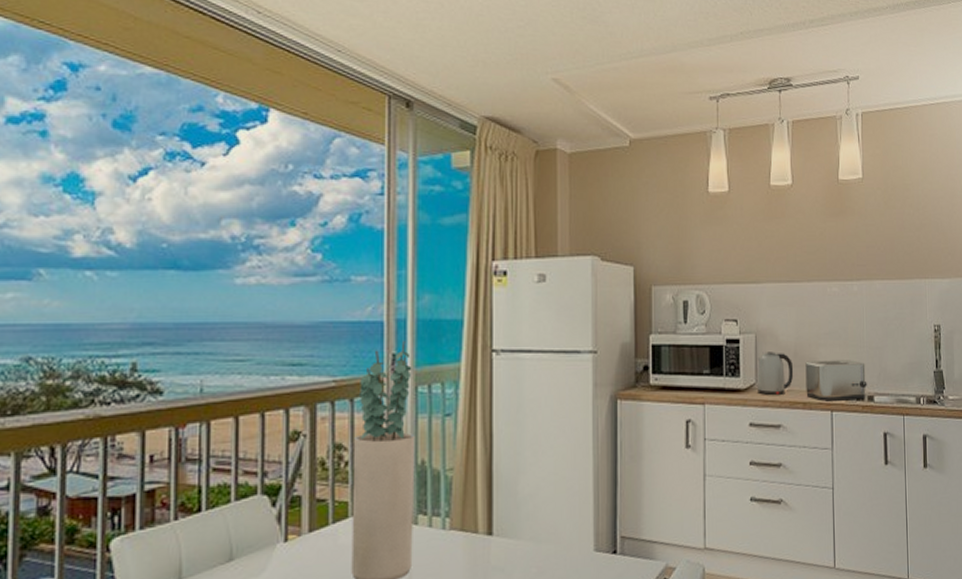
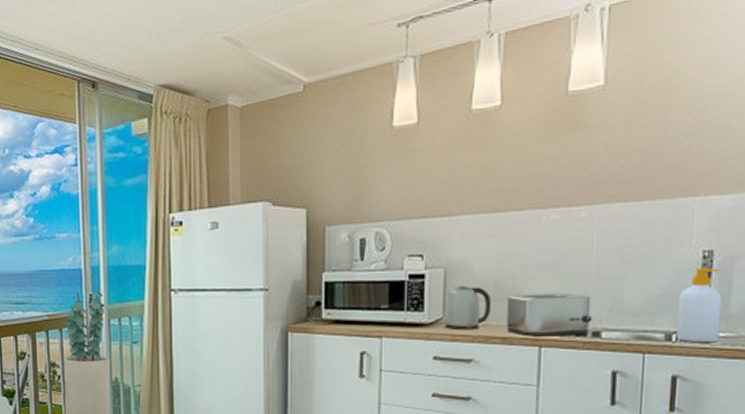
soap bottle: none [922,340,950,405] -> present [676,268,722,343]

